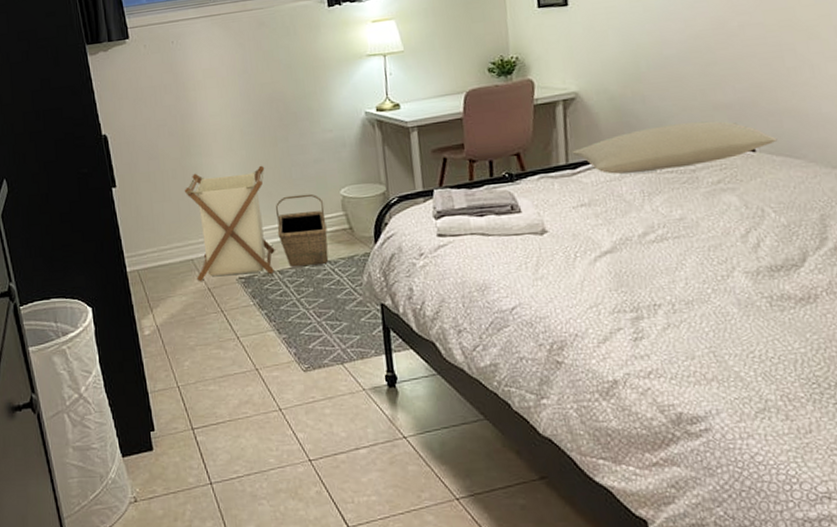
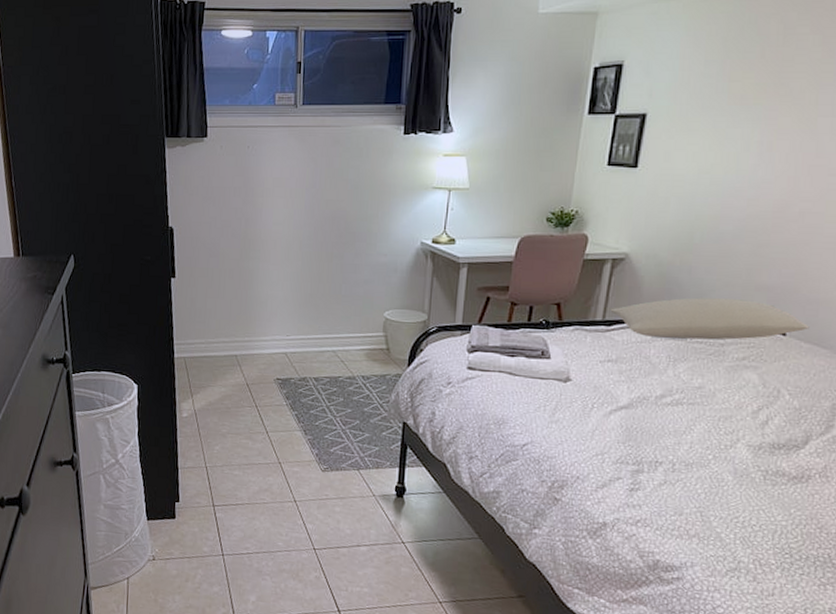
laundry basket: present [184,165,275,281] -> none [238,276,317,379]
basket: present [276,193,329,268] -> none [319,310,367,379]

